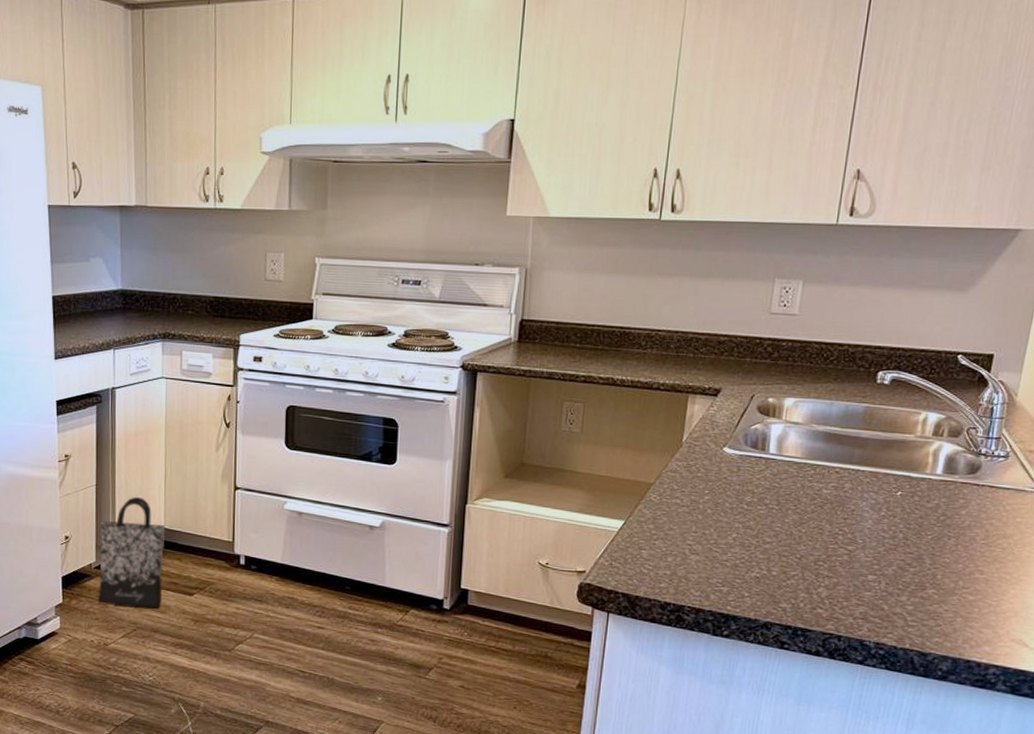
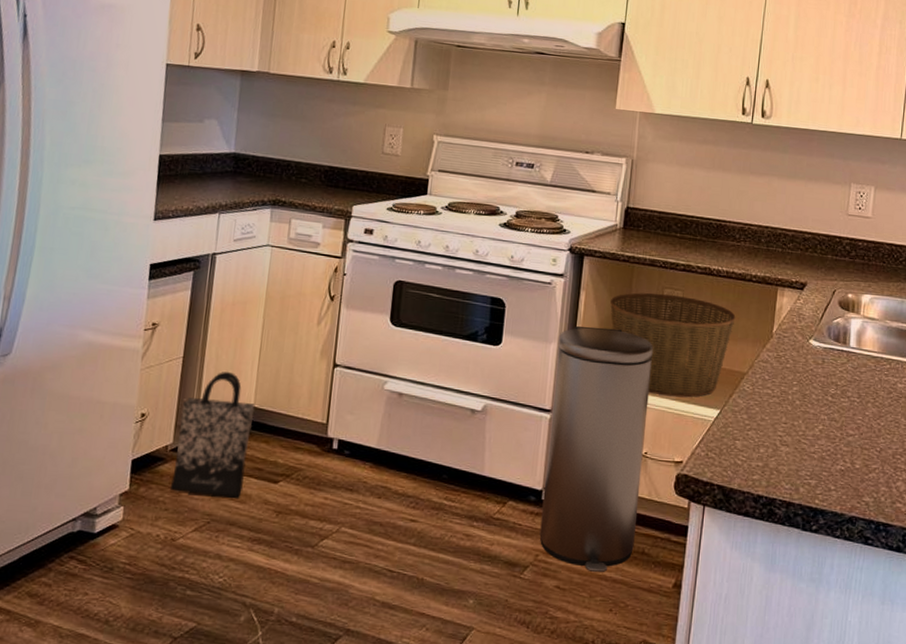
pedal bin: none [442,442,554,675] -> present [539,326,654,573]
basket: none [506,406,642,509] -> present [610,292,736,397]

